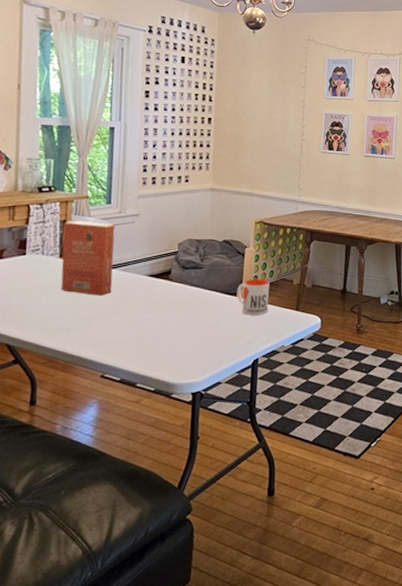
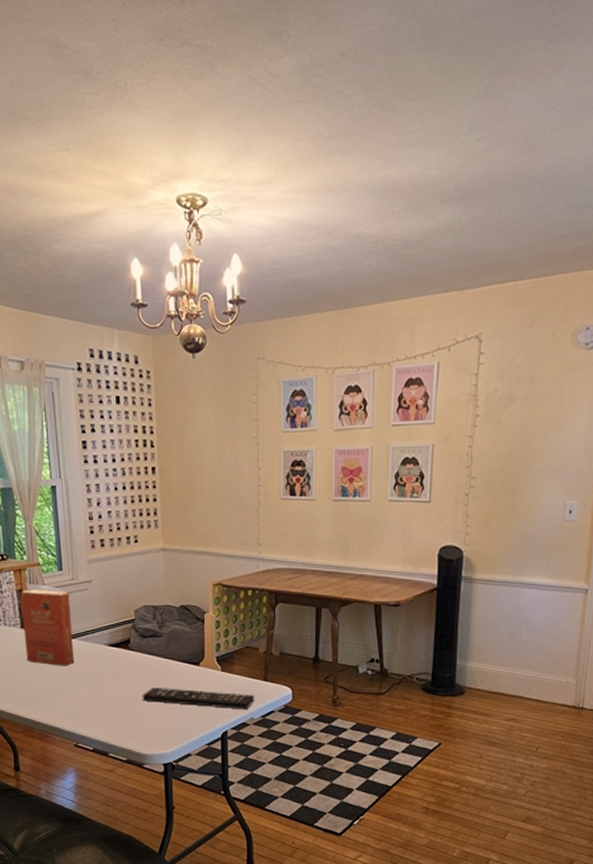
remote control: none [177,317,287,338] -> present [142,687,255,710]
mug: present [237,278,270,315] -> none [199,646,234,686]

